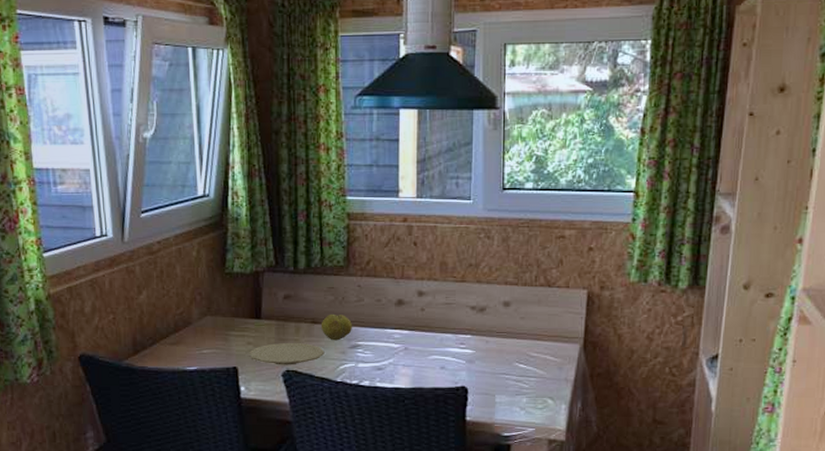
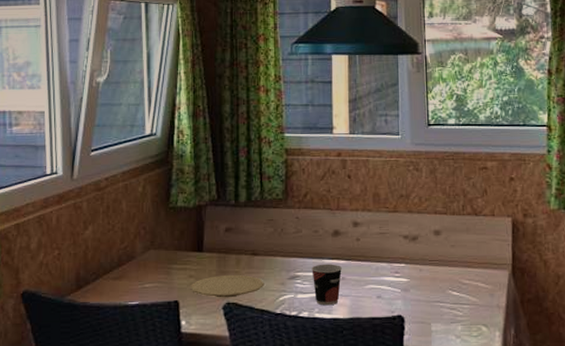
fruit: present [321,313,352,341] -> none [260,245,291,272]
cup: none [373,333,405,375] -> present [311,263,342,306]

